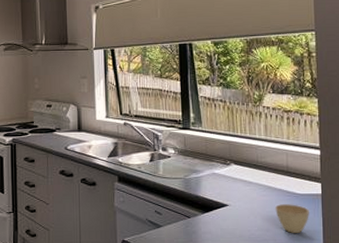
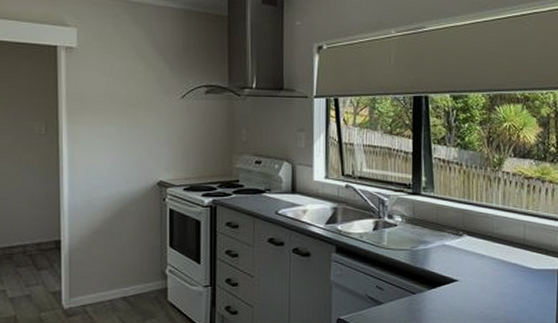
cup: present [274,204,309,233] -> none [507,280,544,311]

